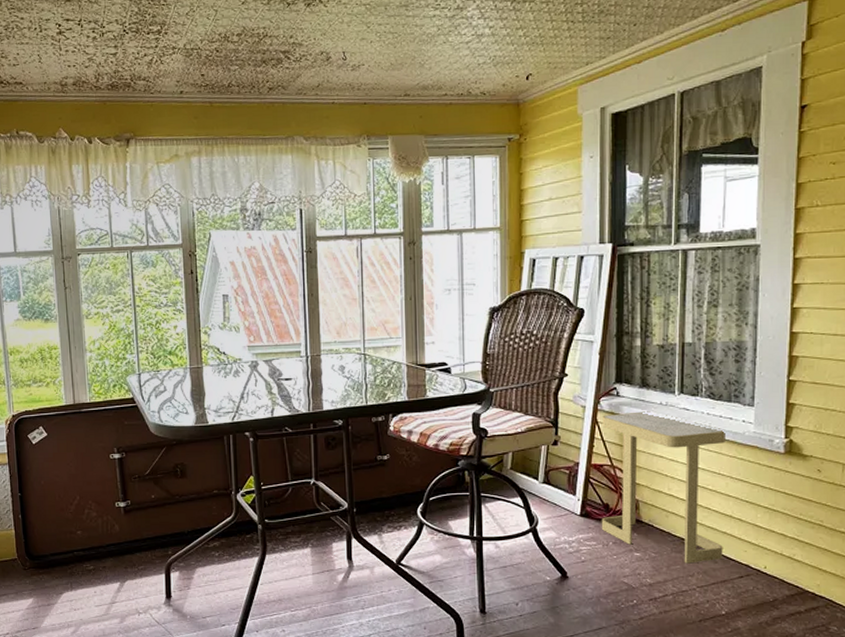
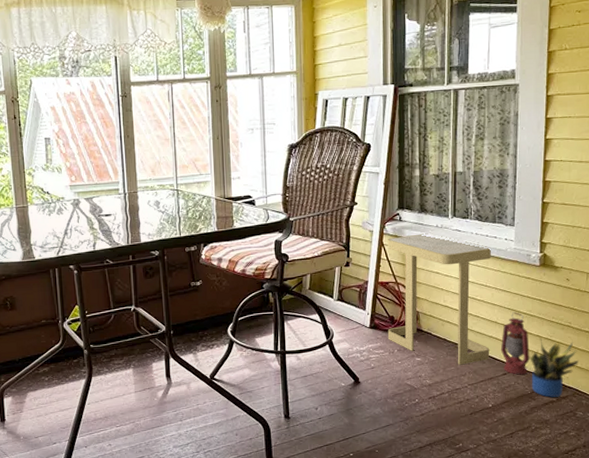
lantern: none [736,505,772,579] -> present [500,312,530,375]
potted plant: none [772,538,832,609] -> present [530,338,579,398]

